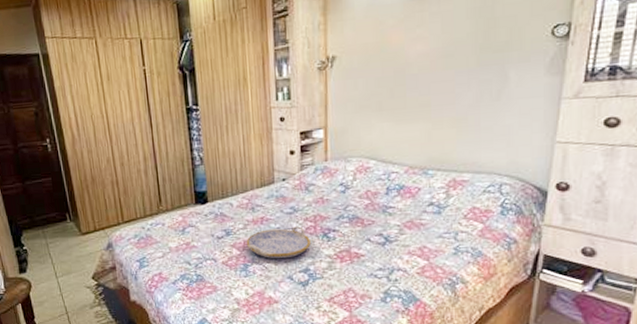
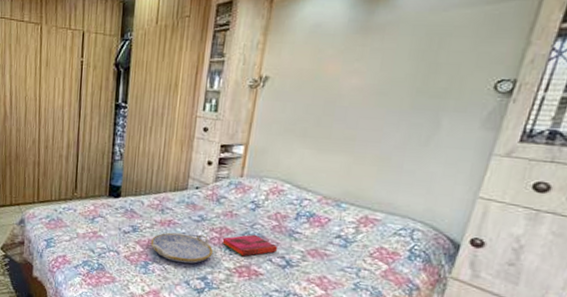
hardback book: none [318,216,375,241] -> present [222,234,278,257]

